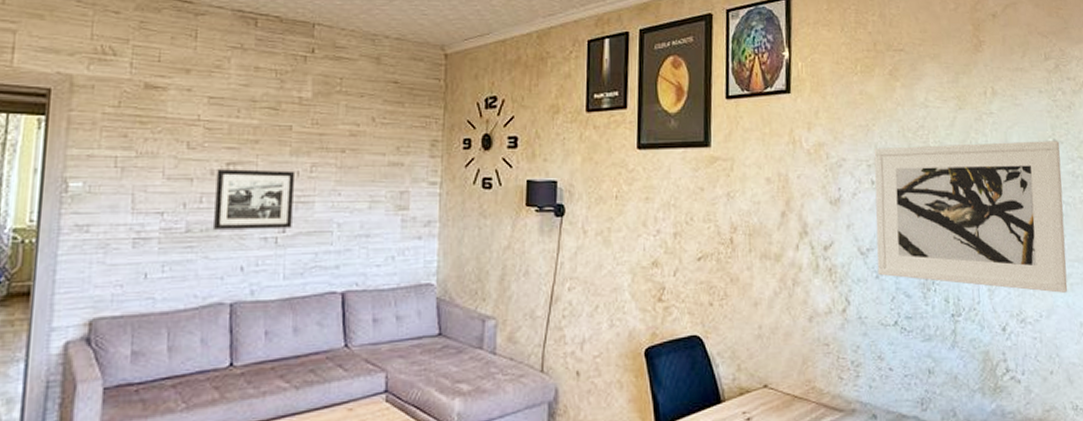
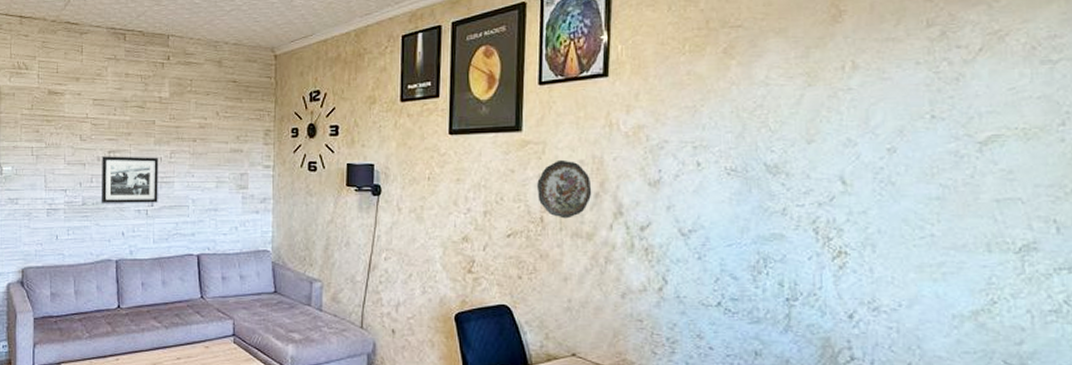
decorative plate: none [726,177,779,239] -> present [537,159,592,219]
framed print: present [874,141,1068,293] -> none [700,117,940,282]

